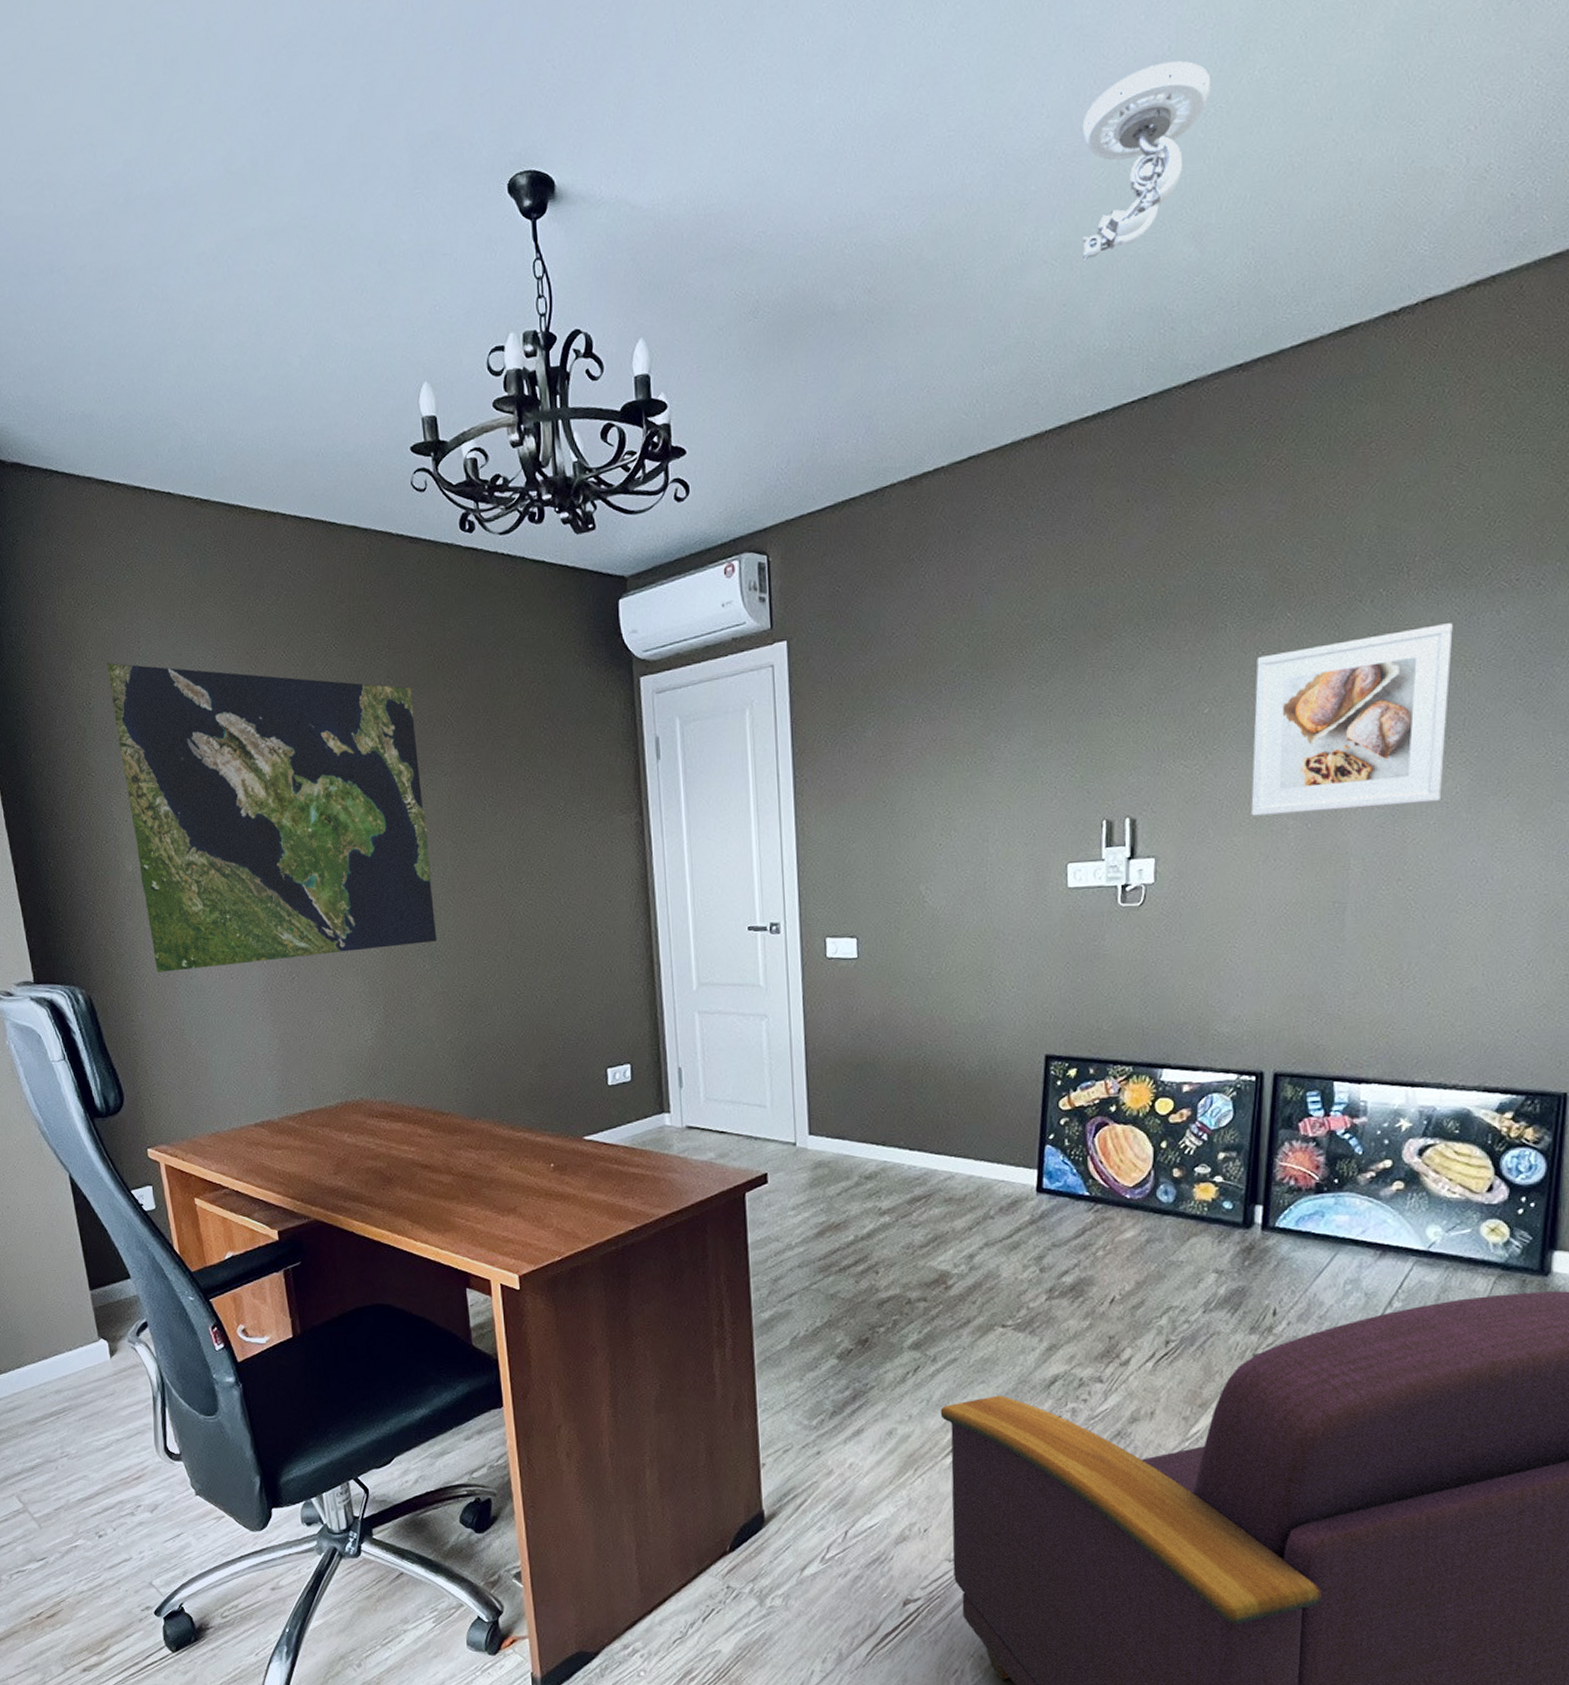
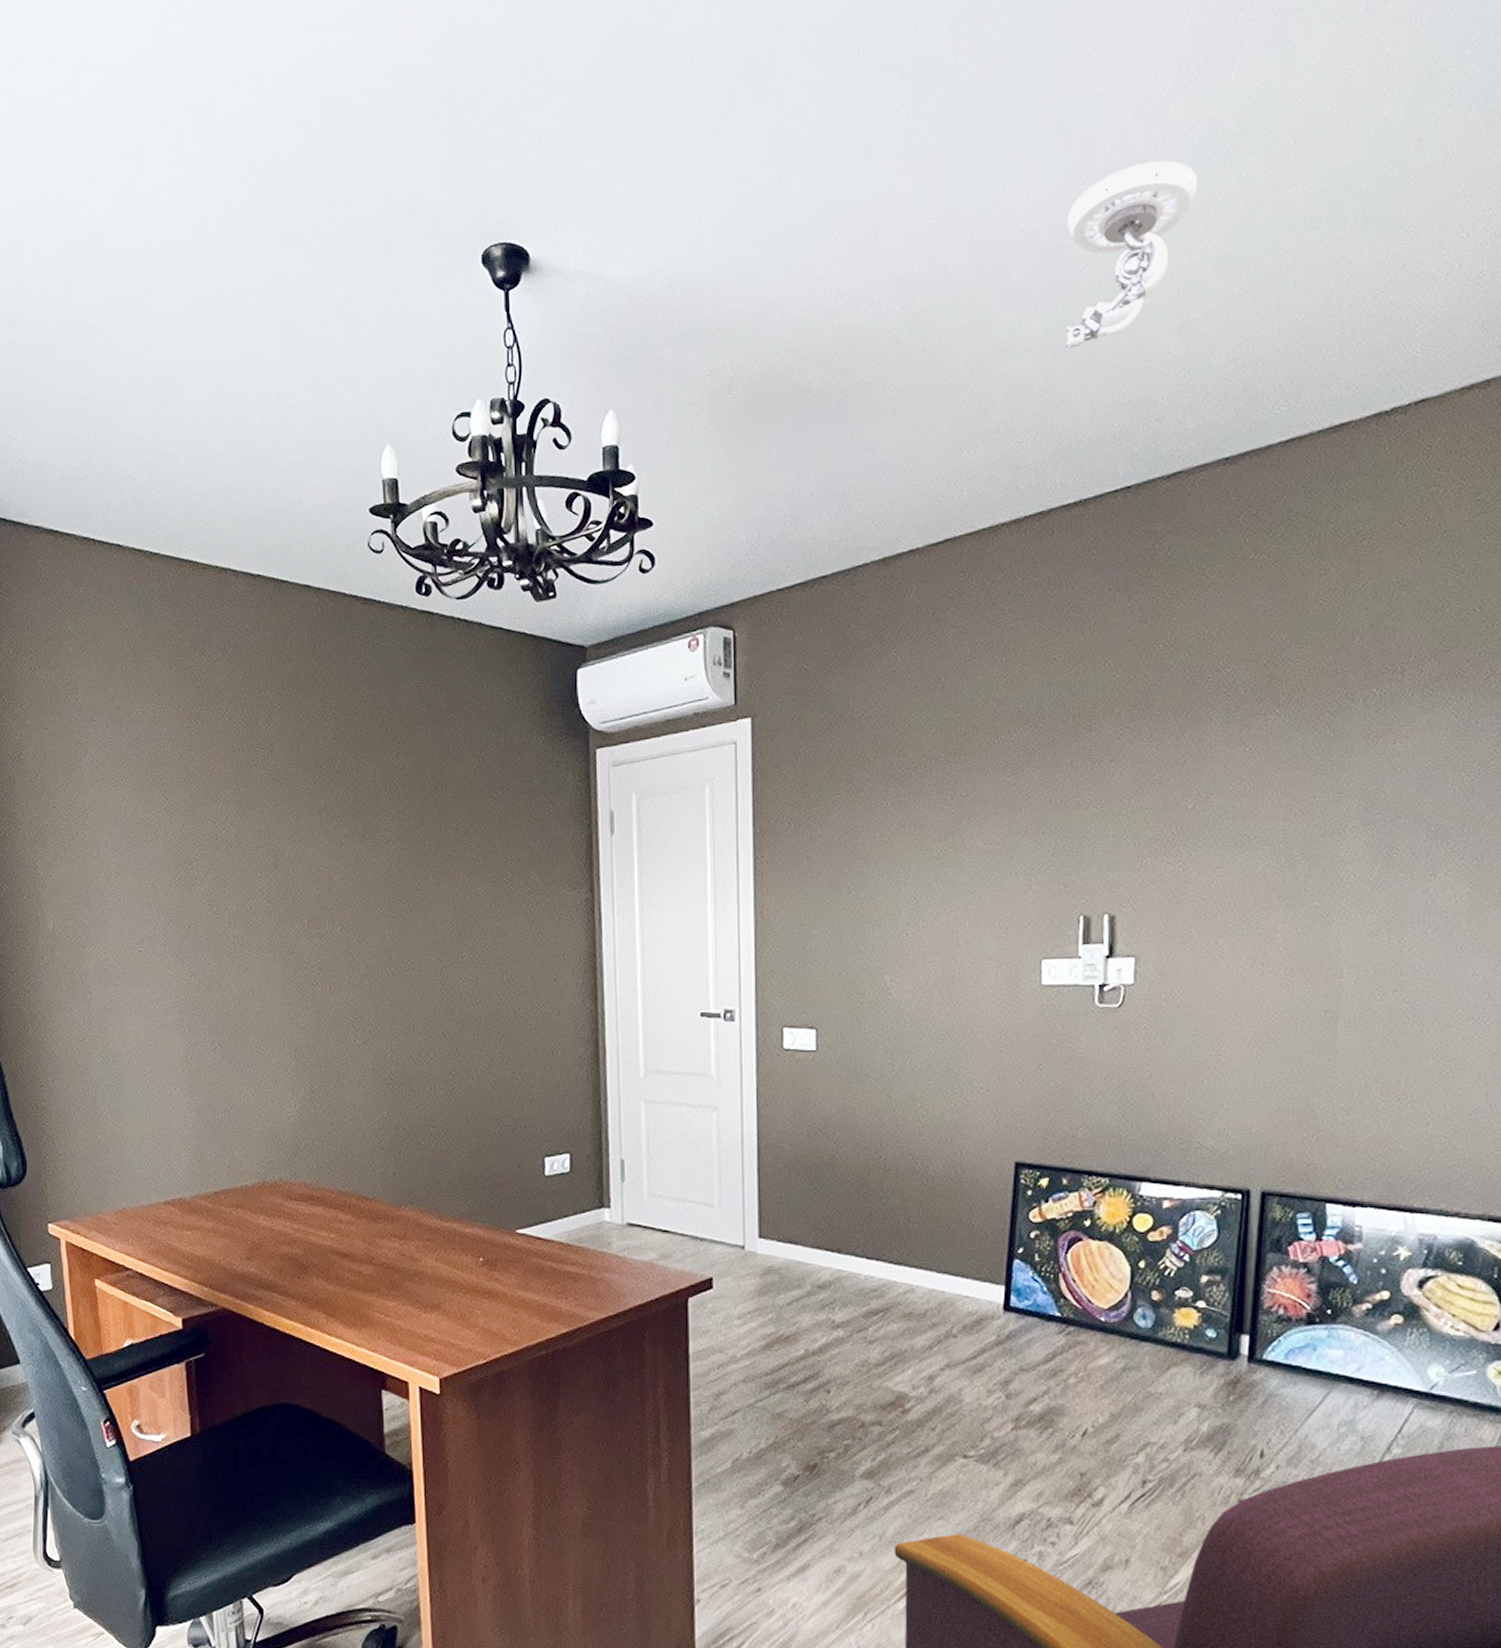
world map: present [106,662,438,972] -> none [42,713,371,1036]
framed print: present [1251,623,1453,816] -> none [1237,726,1450,918]

